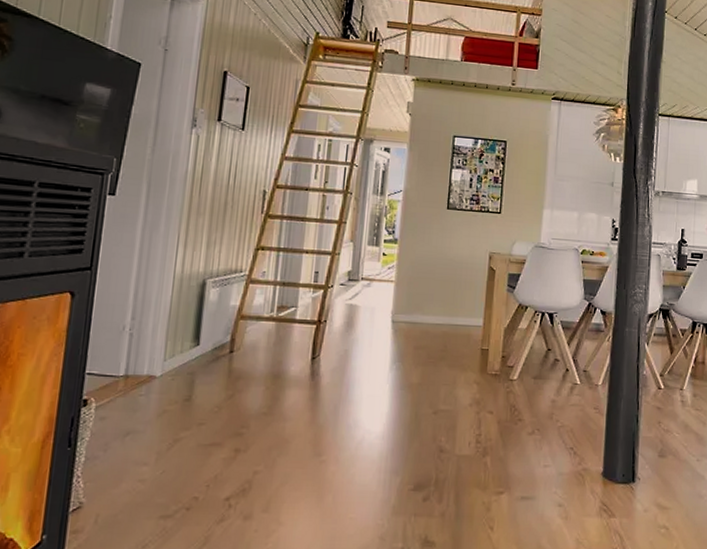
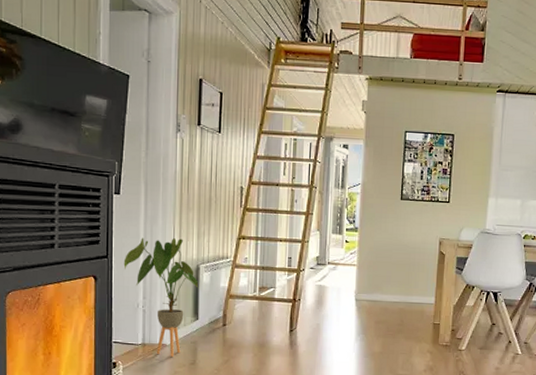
house plant: none [110,246,203,392] -> present [123,238,198,357]

